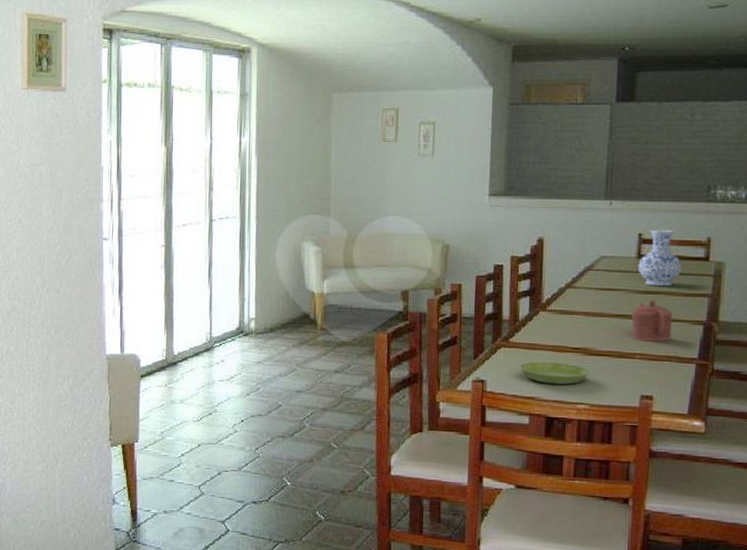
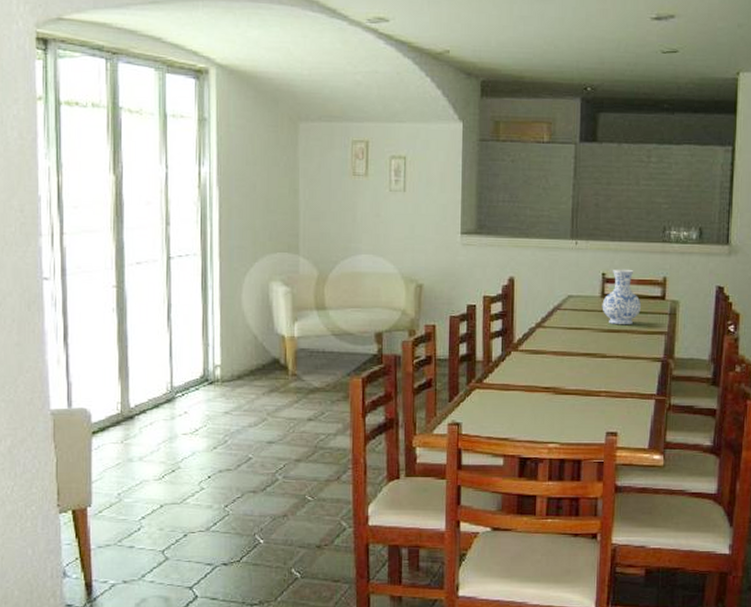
saucer: present [520,361,590,385] -> none [494,402,560,424]
teapot: present [631,298,673,342] -> none [597,337,634,379]

